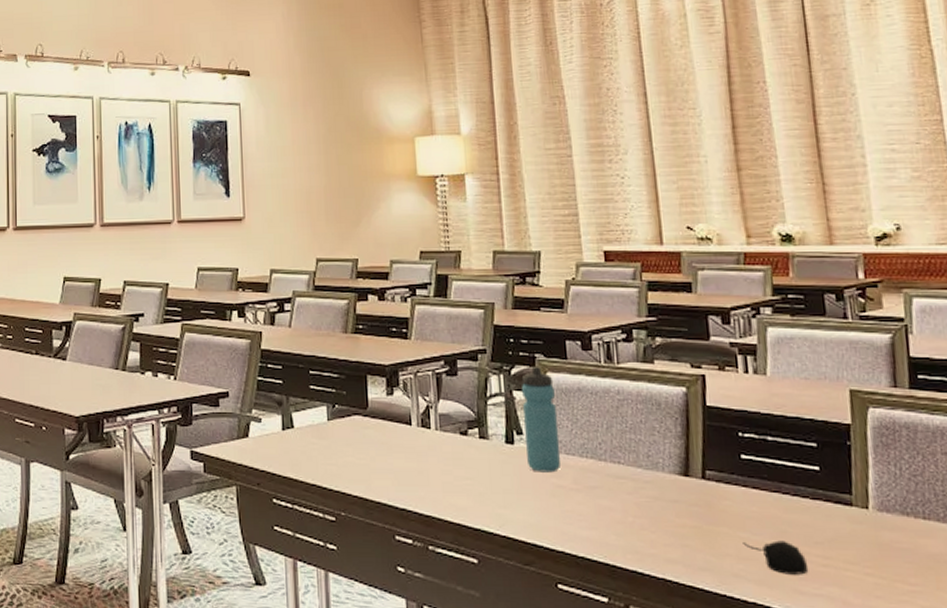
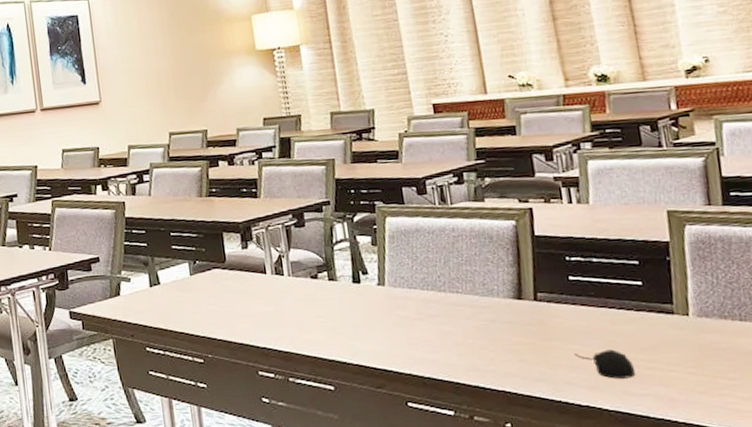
water bottle: present [521,367,561,473] -> none [364,213,405,306]

